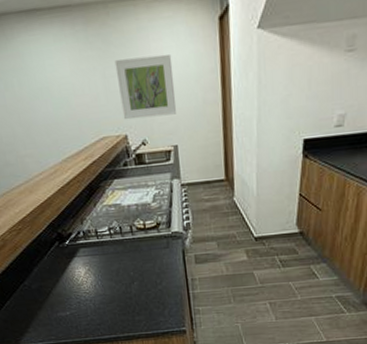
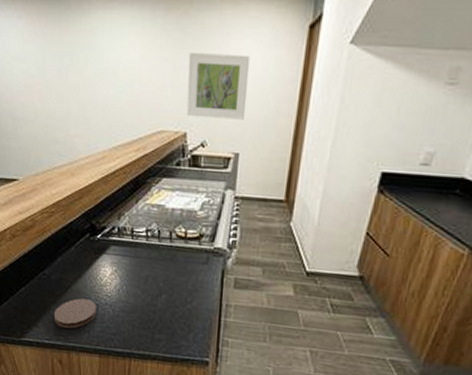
coaster: none [41,299,80,328] -> present [53,298,97,329]

